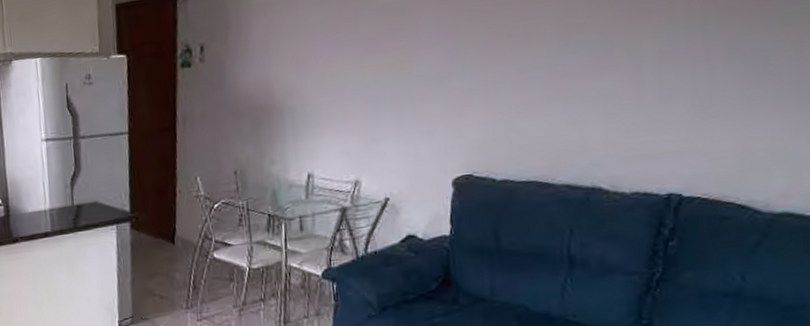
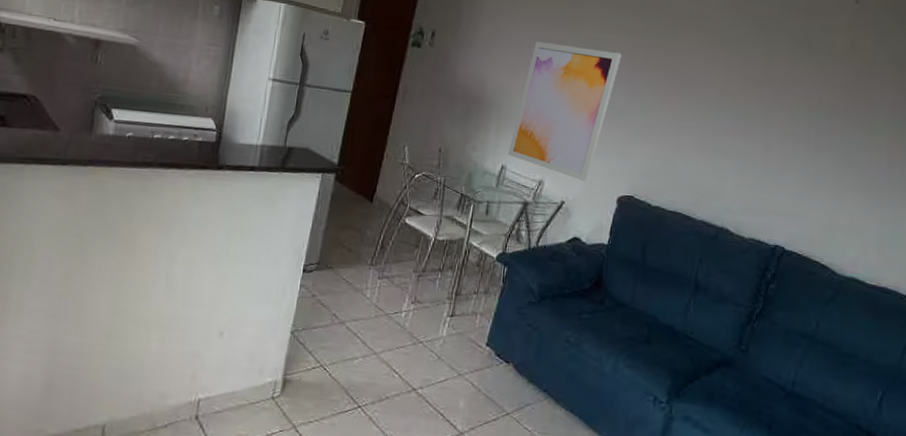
wall art: none [311,12,428,171] -> present [507,41,622,182]

